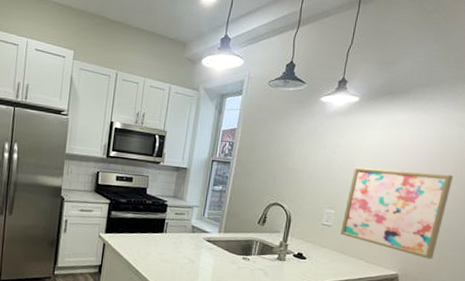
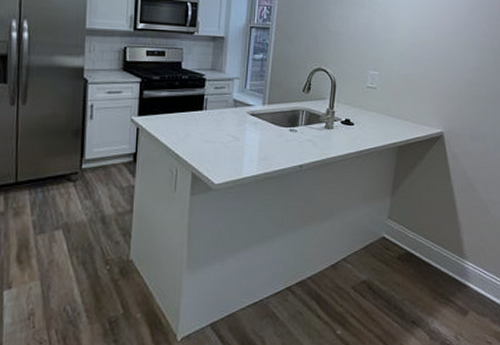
wall art: present [341,167,454,260] -> none [386,25,487,114]

